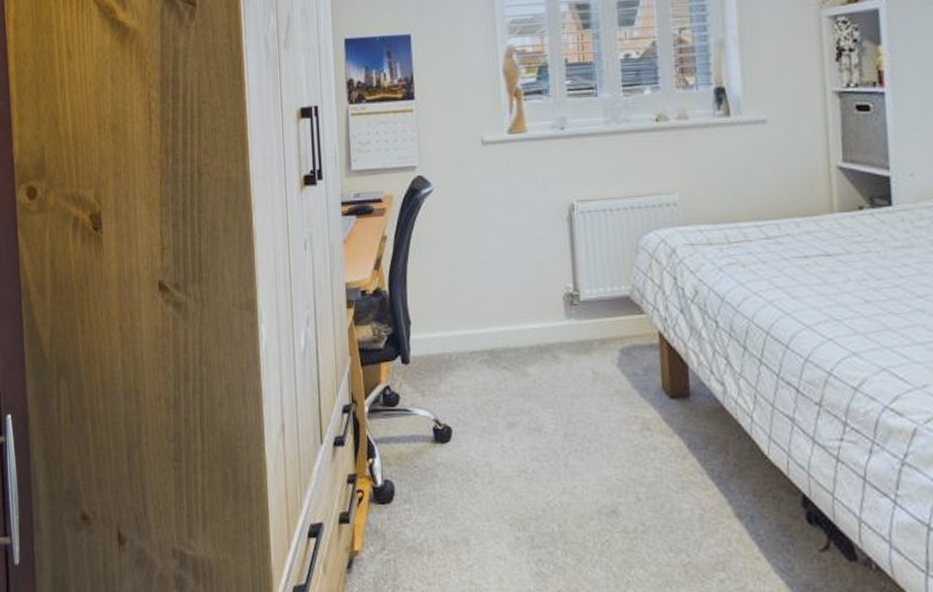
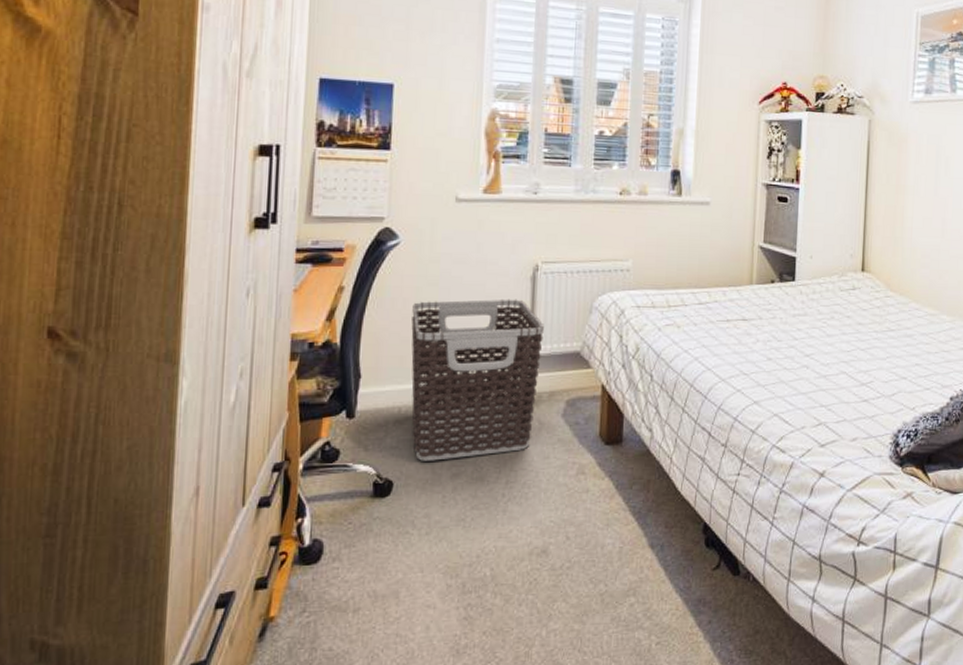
clothes hamper: none [451,241,588,409] -> present [411,298,544,461]

